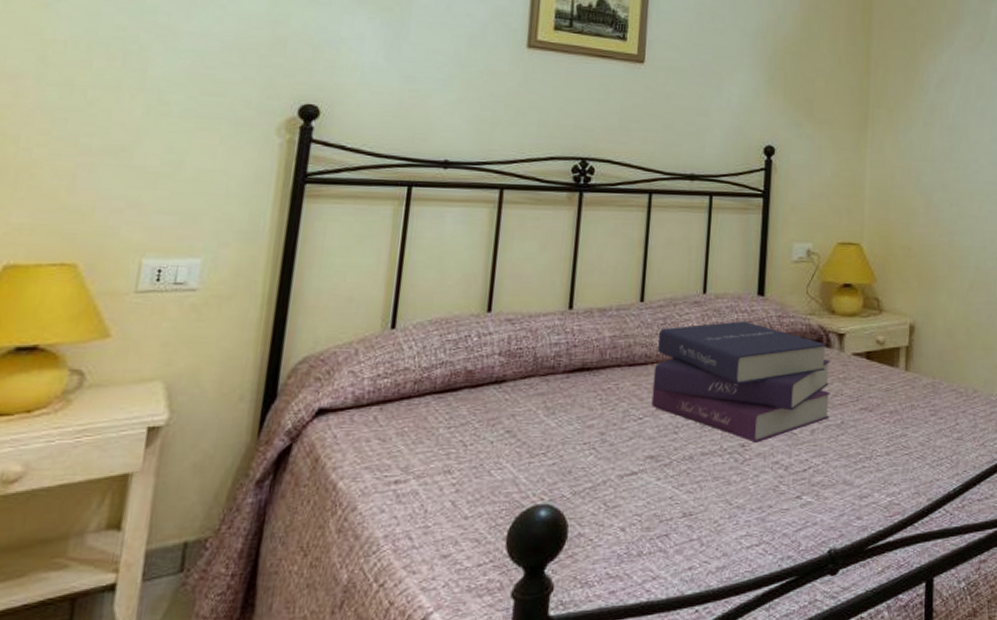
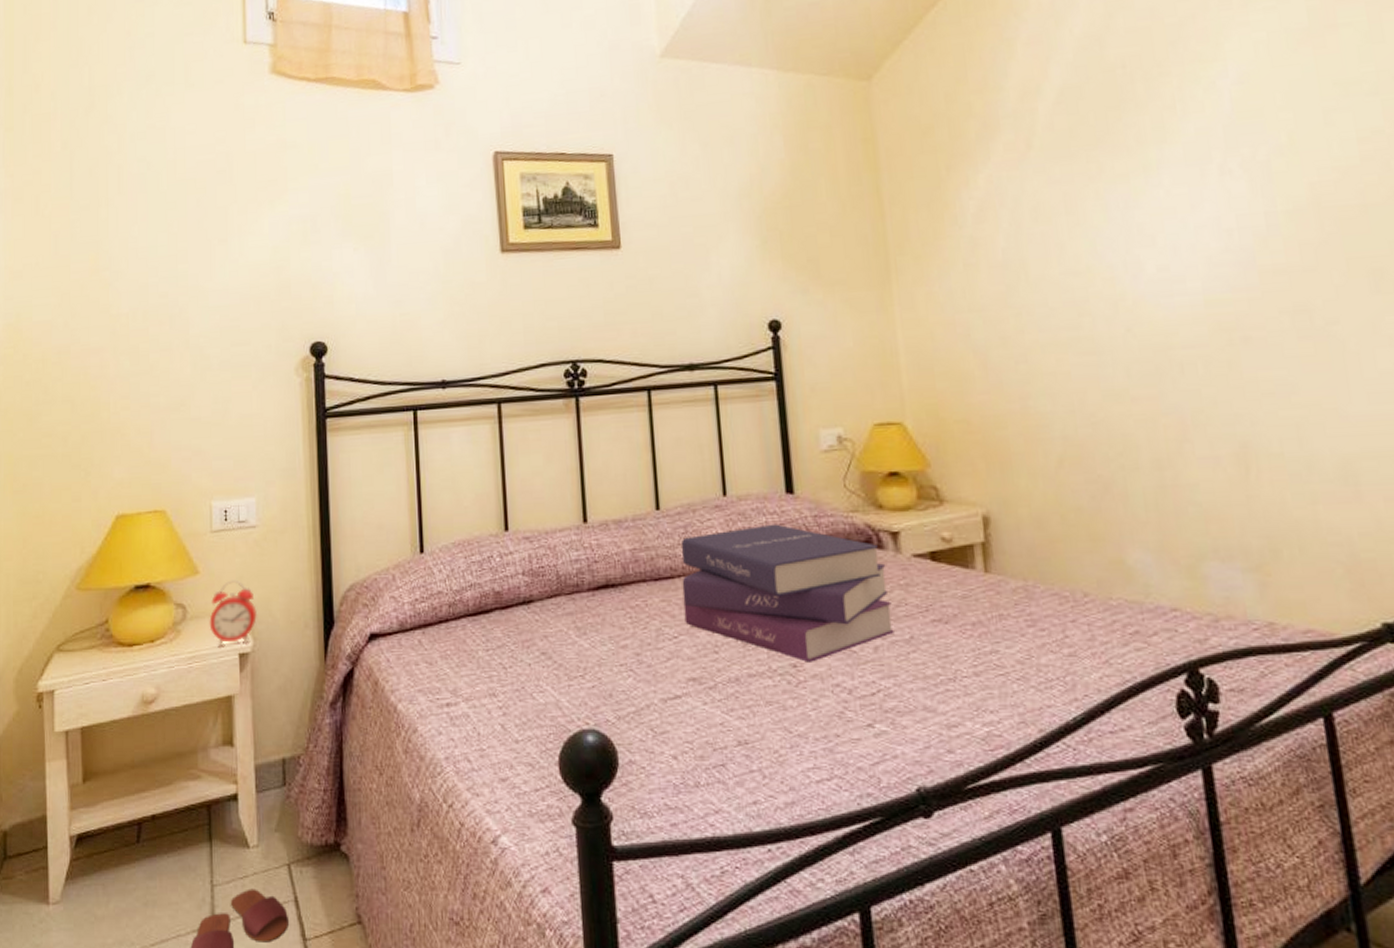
alarm clock: none [112,346,181,419] -> present [209,579,258,646]

